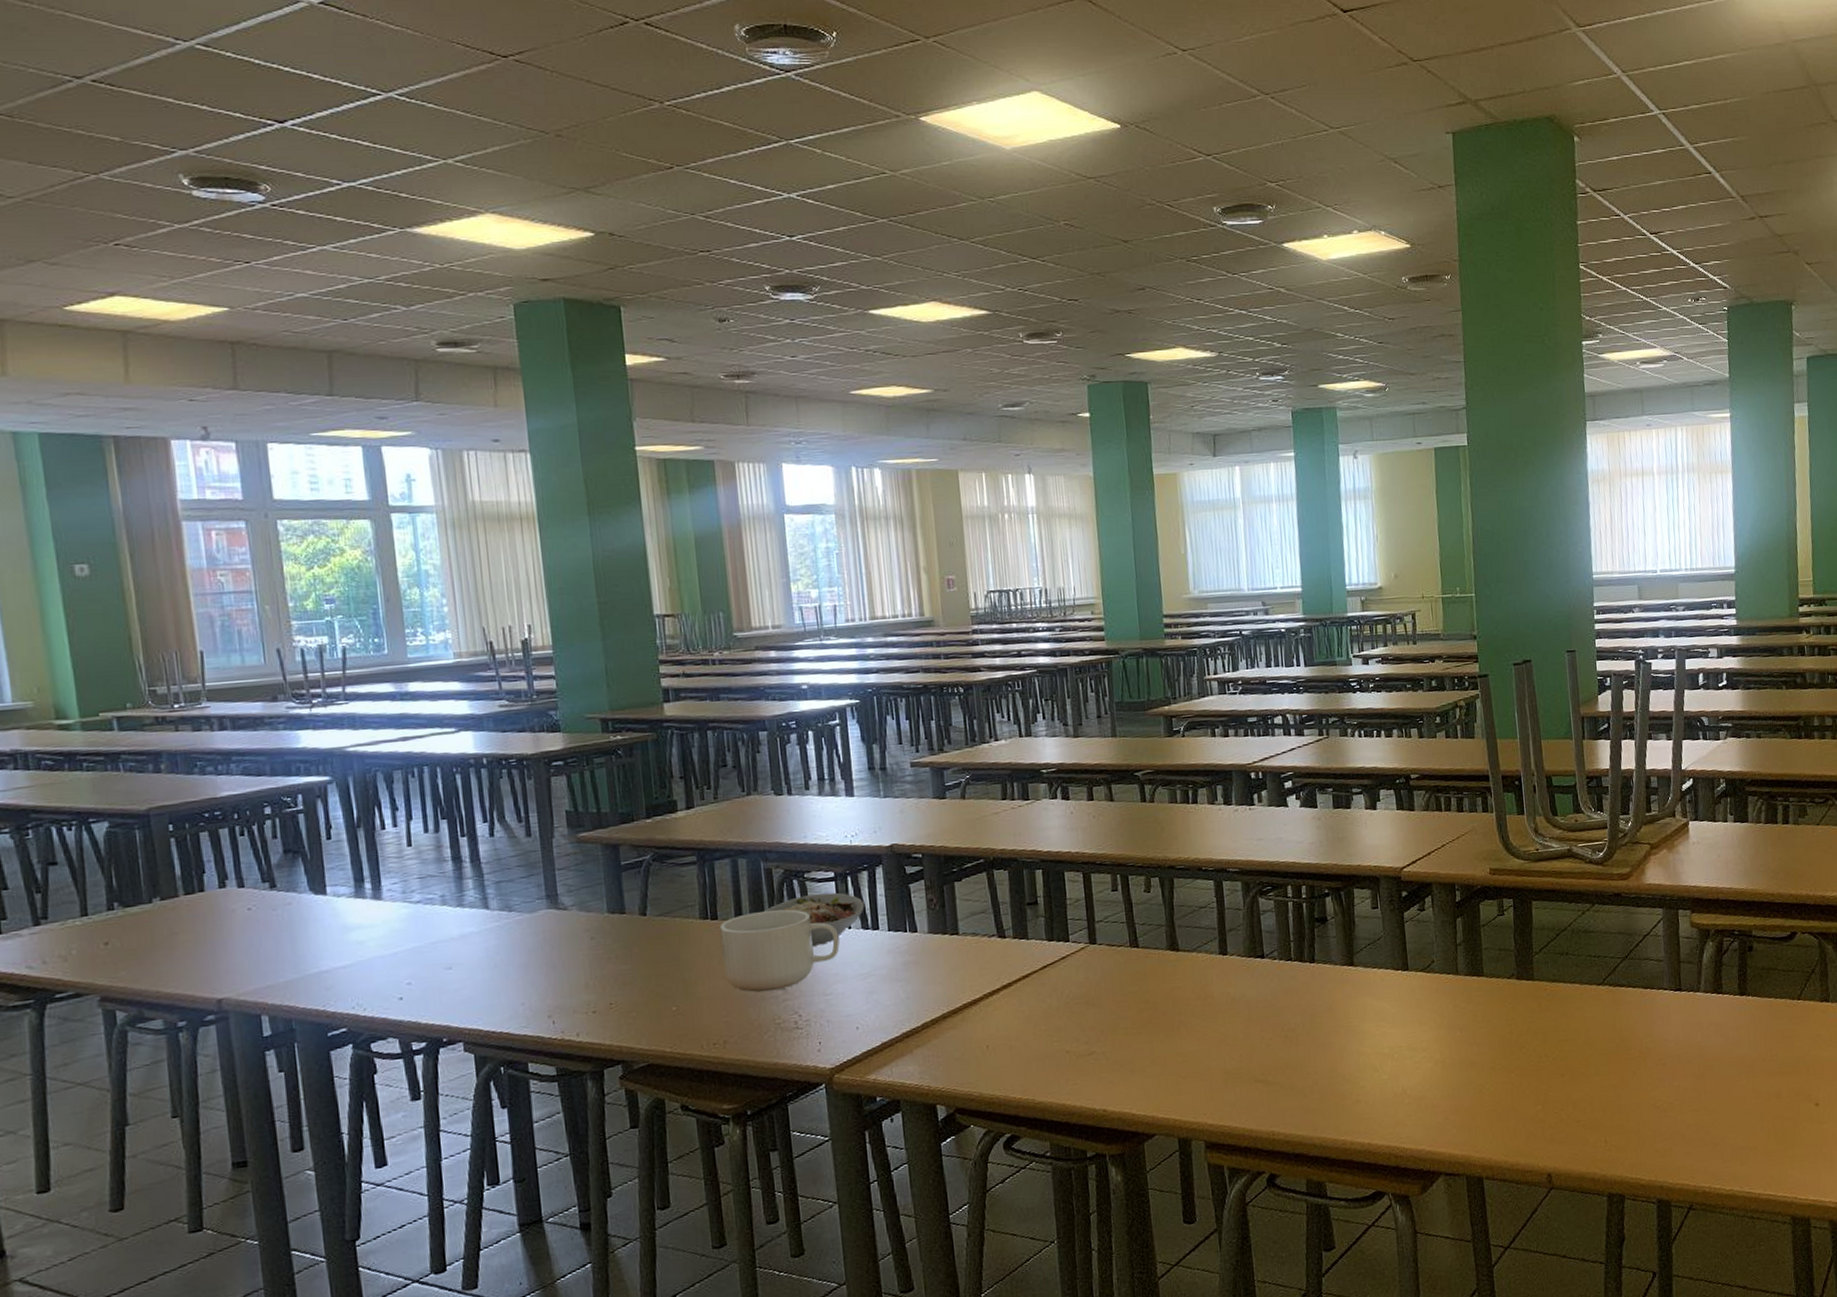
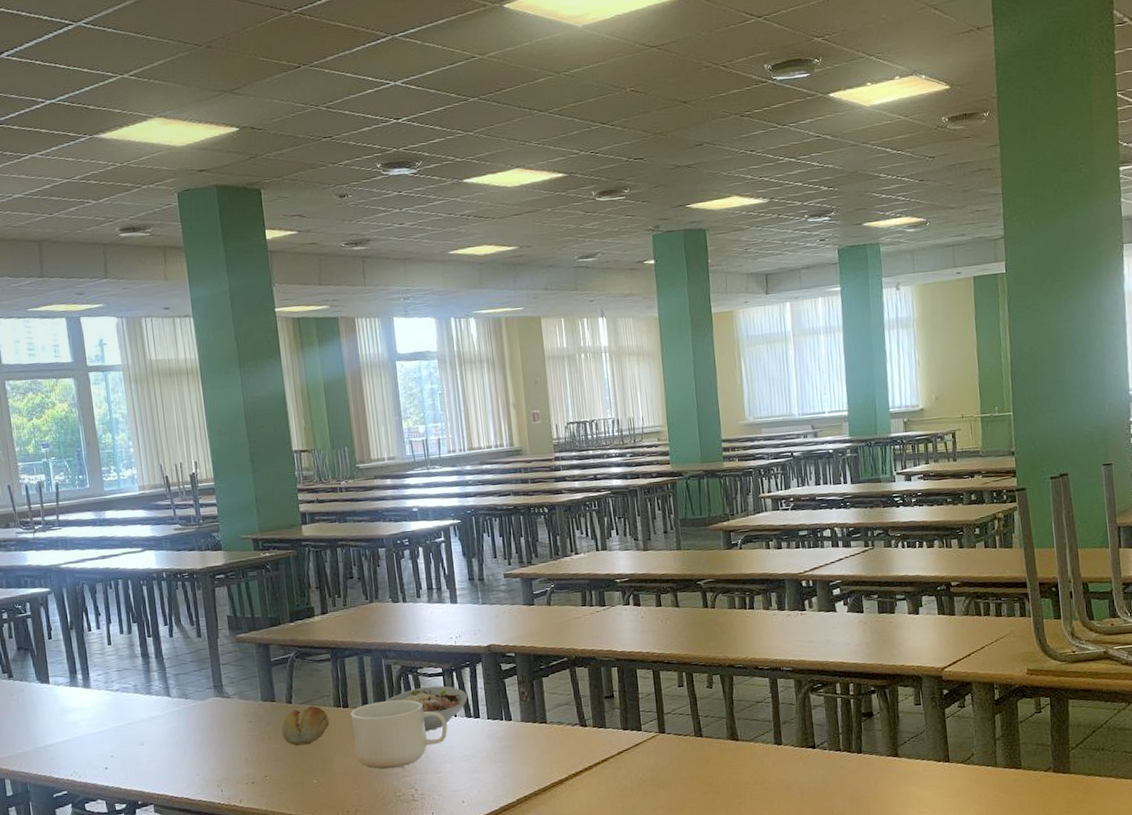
bread roll: none [632,918,694,967] -> present [281,706,330,746]

